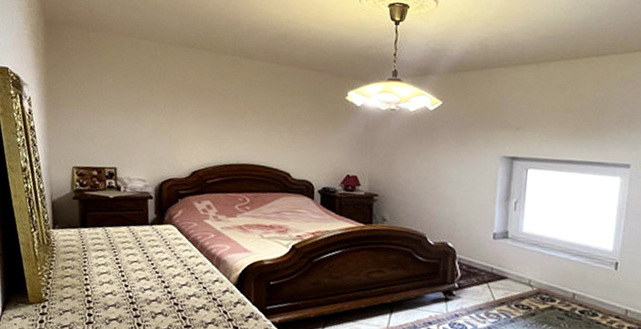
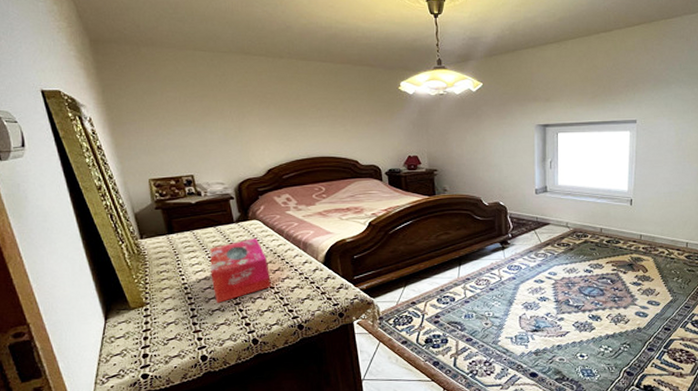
tissue box: none [114,244,177,312] -> present [210,237,271,303]

